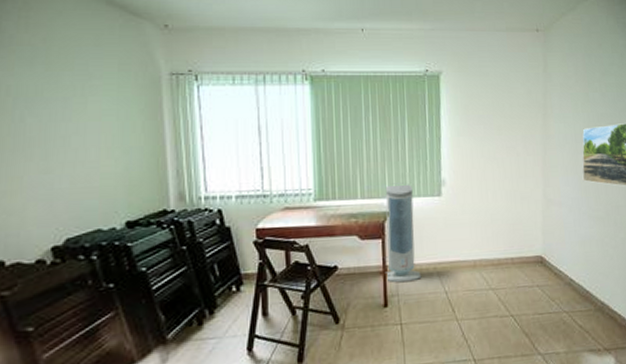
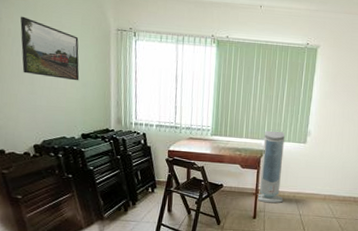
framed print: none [24,67,119,148] -> present [20,16,80,81]

